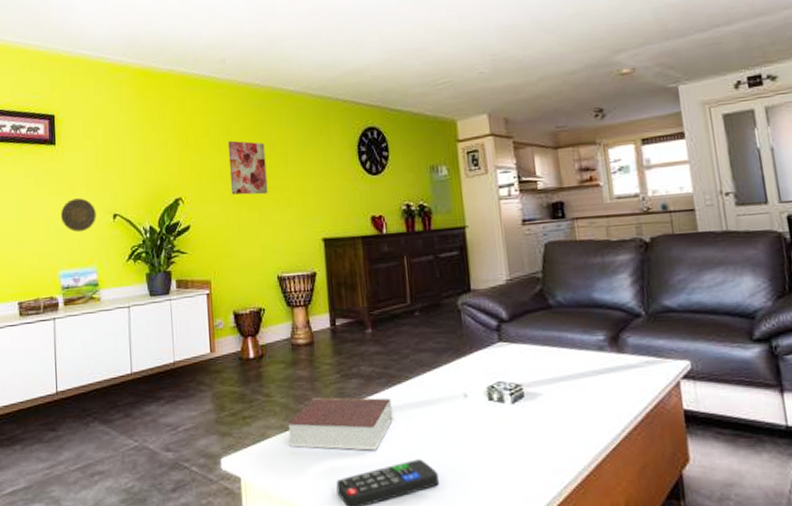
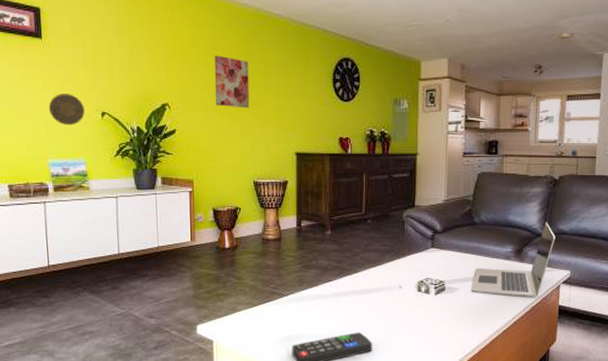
book: present [287,397,393,451] -> none [255,283,341,324]
laptop: none [559,297,662,401] -> present [471,222,556,298]

